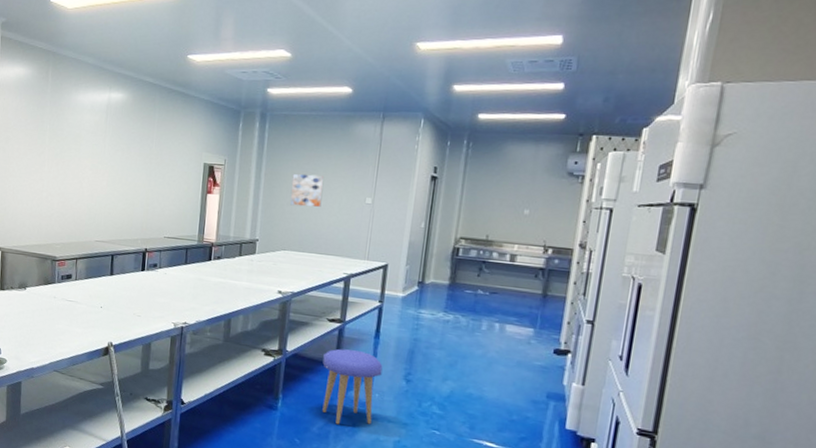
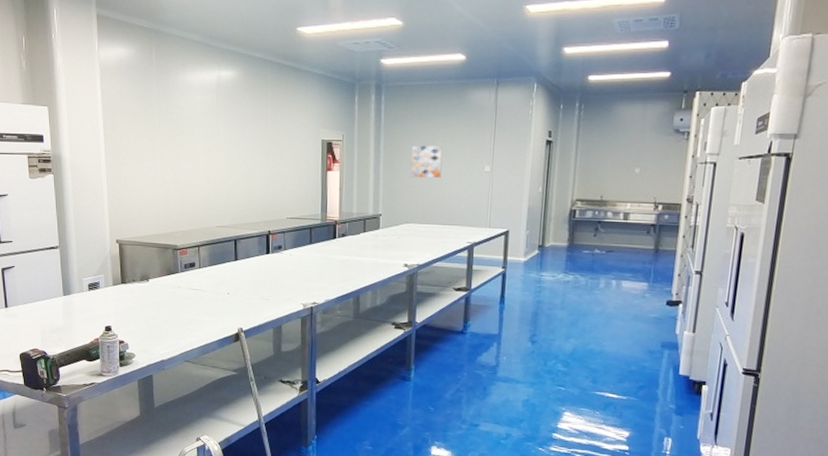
stool: present [322,348,383,425] -> none [451,316,509,390]

